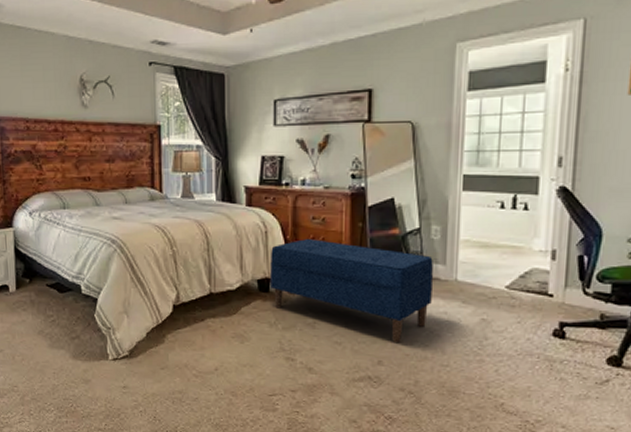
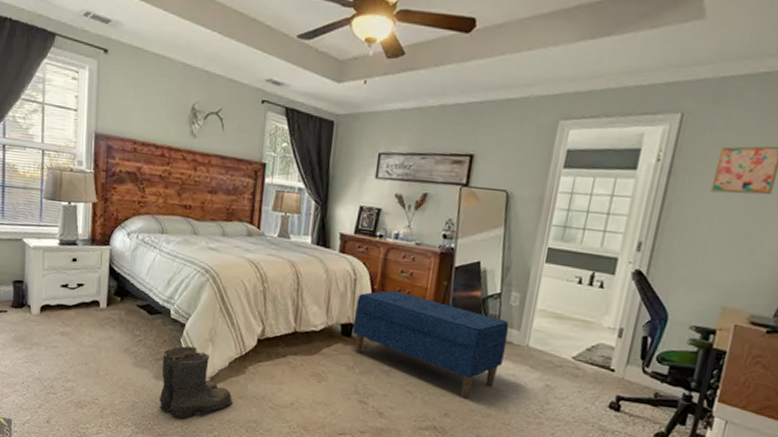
boots: none [78,320,156,397] -> present [159,345,233,419]

